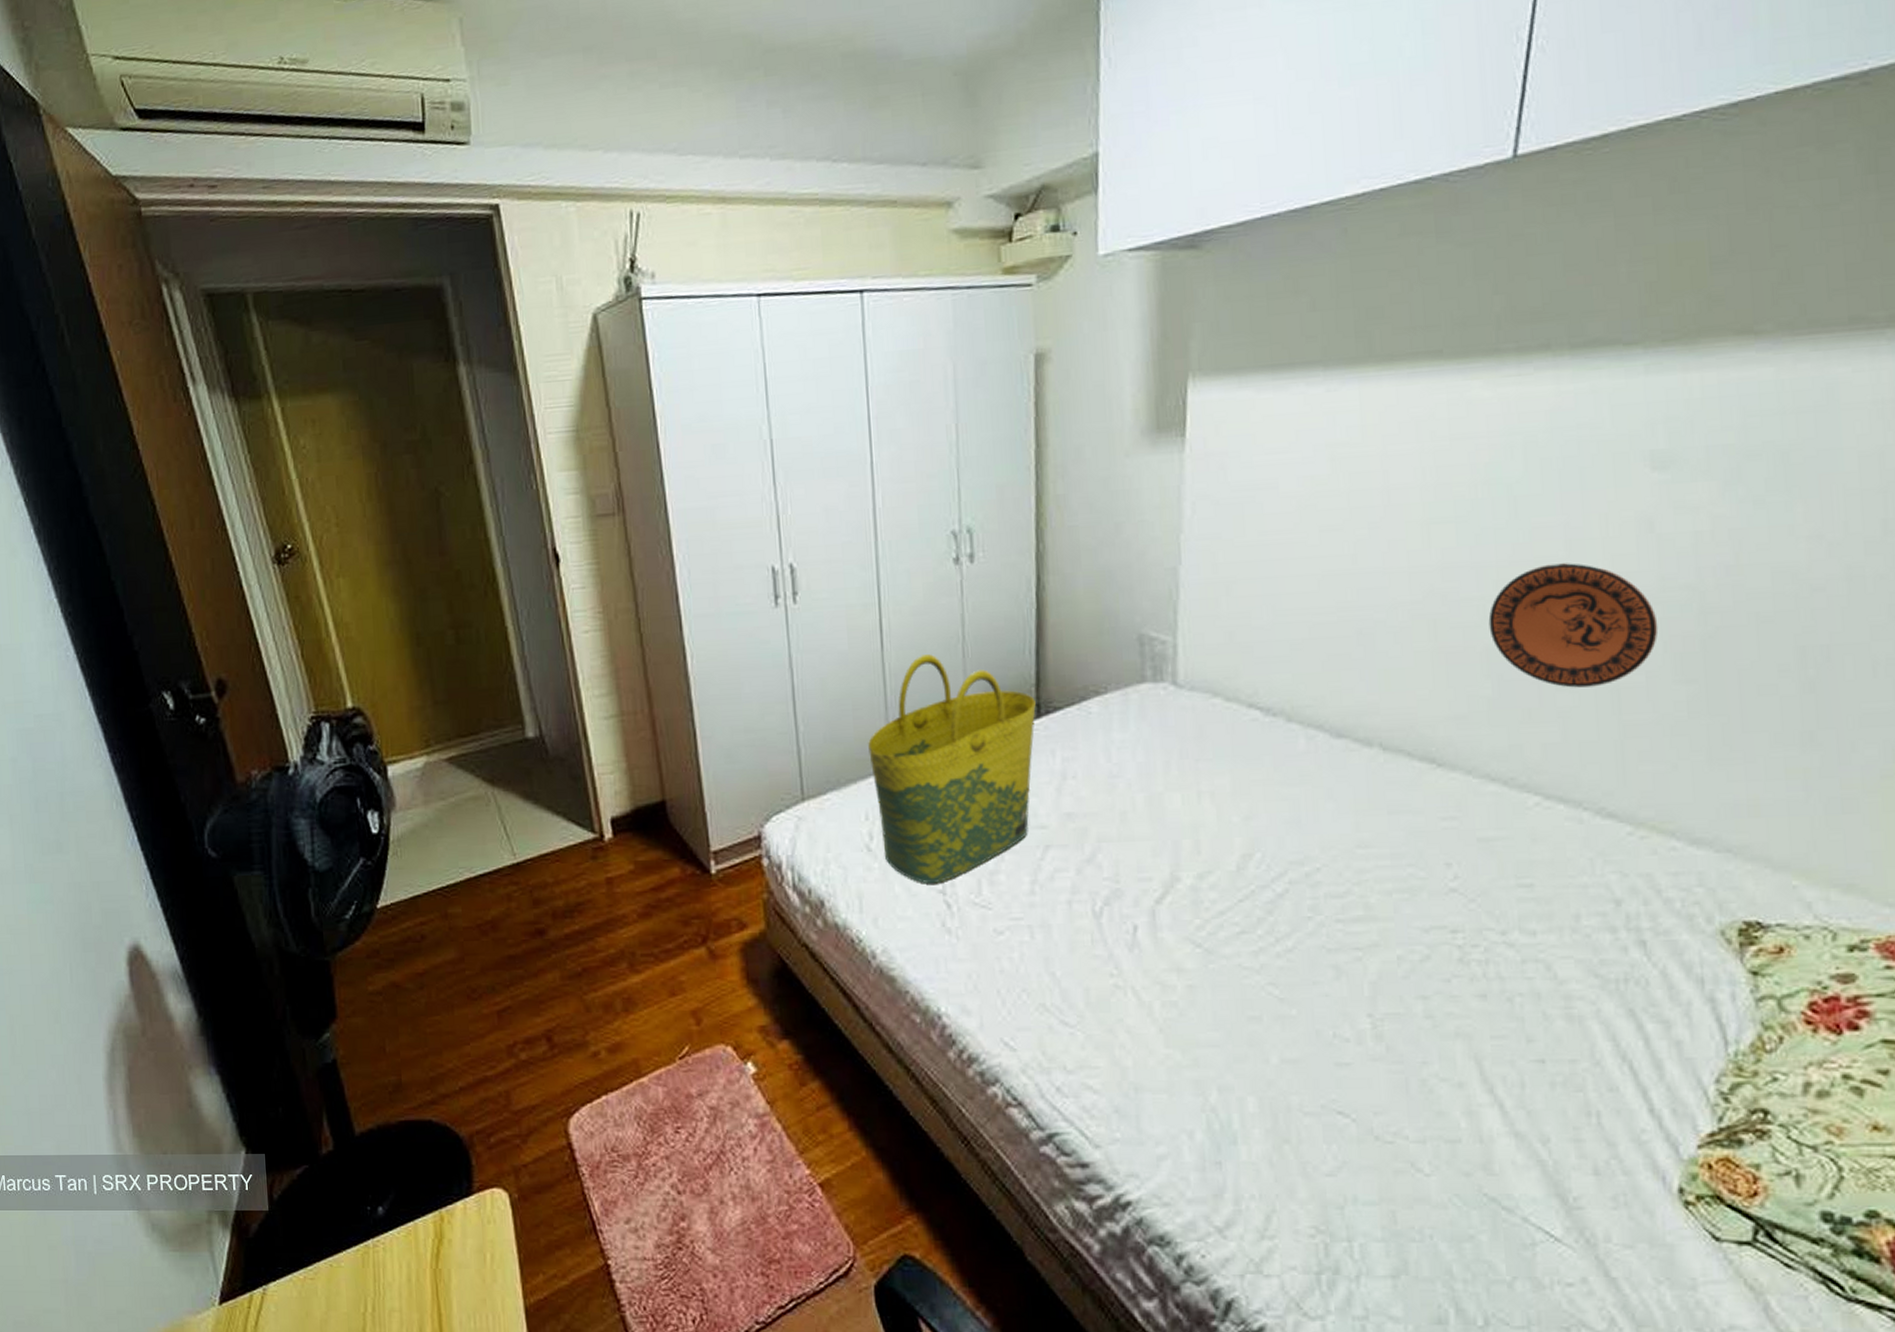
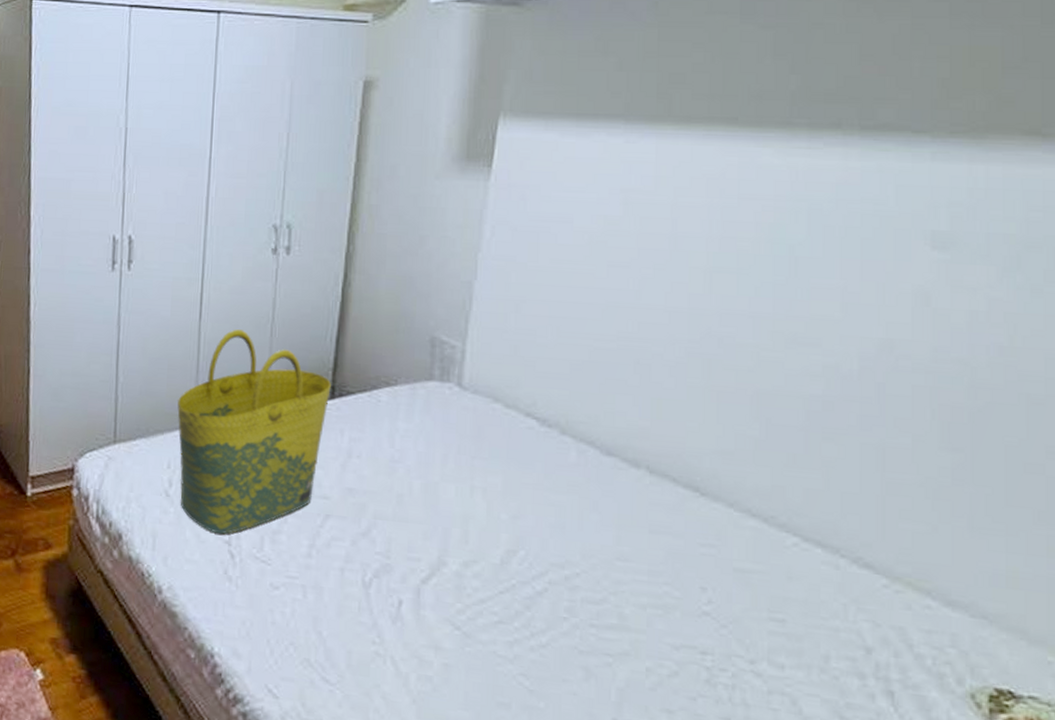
decorative plate: present [1488,563,1659,688] -> none [761,323,928,443]

